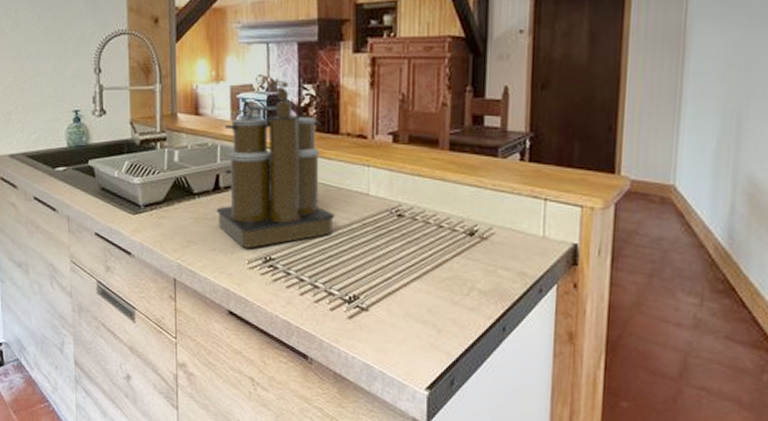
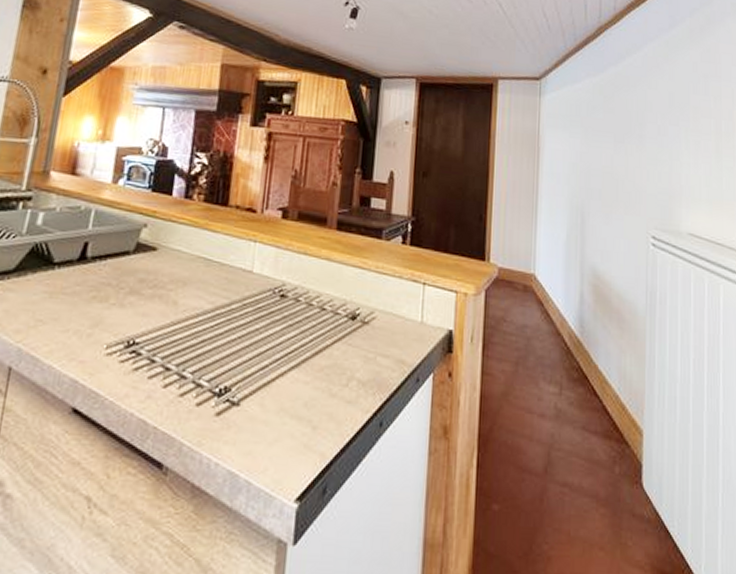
coffee maker: present [216,78,335,248] -> none [77,143,214,330]

